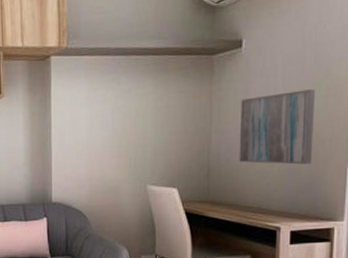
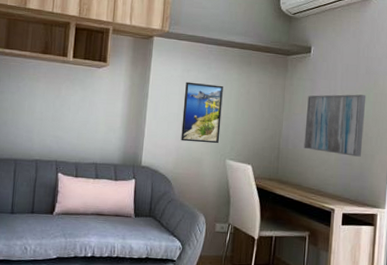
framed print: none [92,101,138,171] -> present [181,81,223,144]

